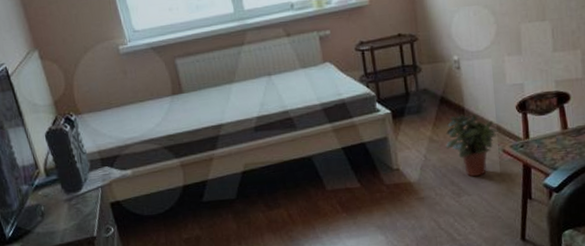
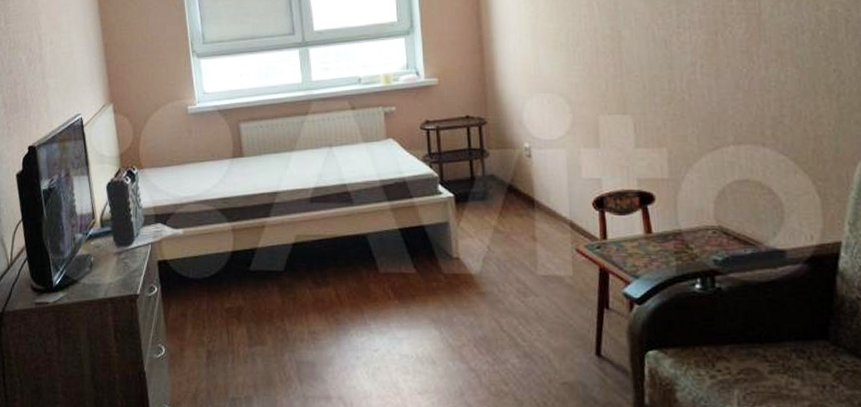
potted plant: present [445,113,499,177] -> none [512,206,573,276]

